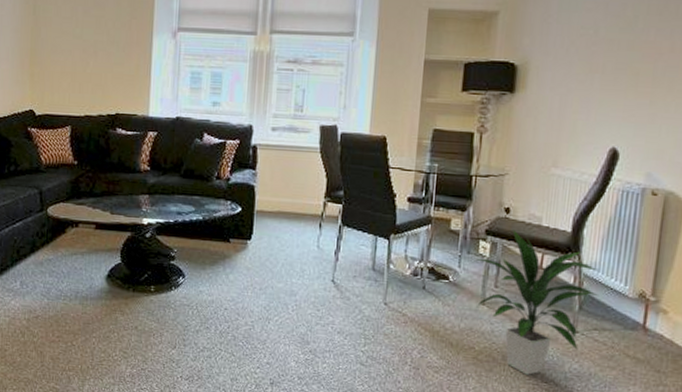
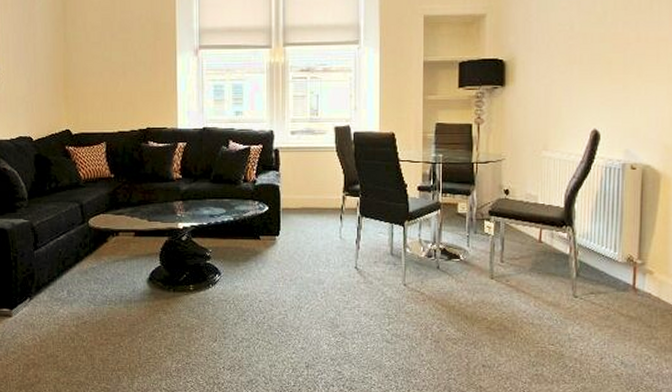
indoor plant: present [475,229,599,375] -> none [482,209,593,339]

